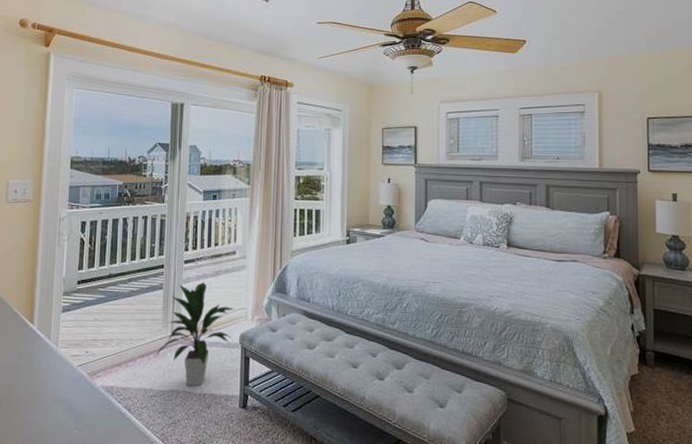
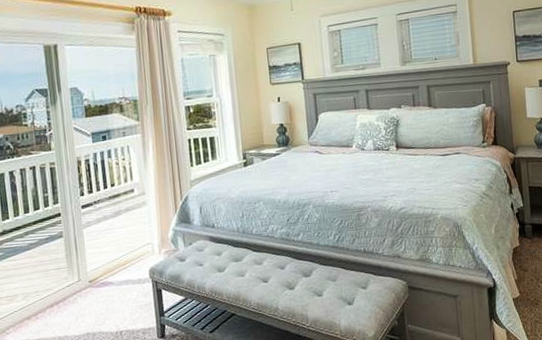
indoor plant: present [156,282,235,386] -> none [65,224,141,326]

